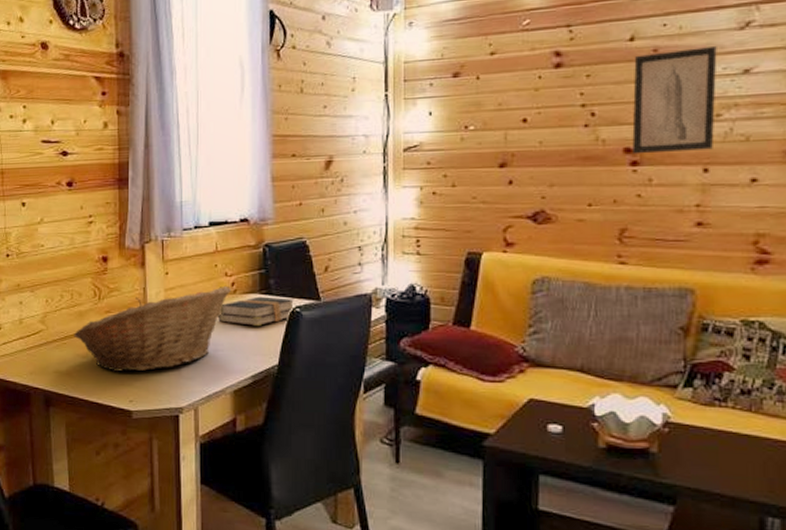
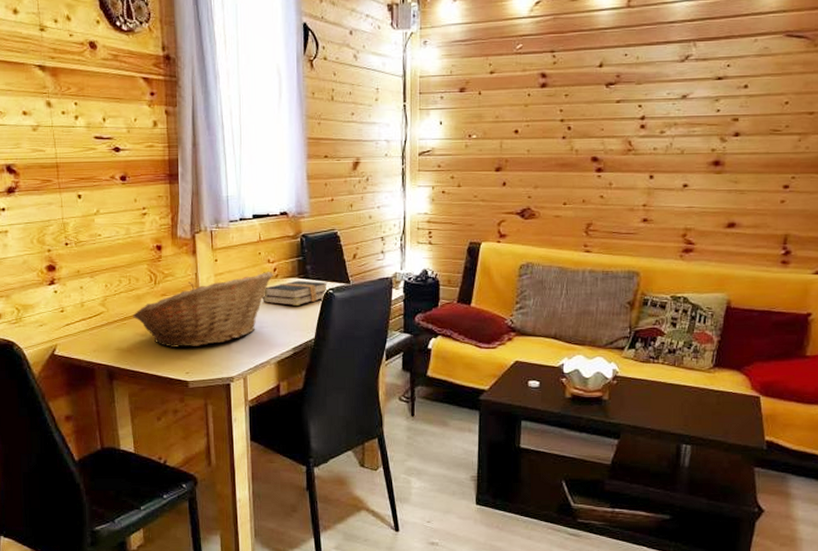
wall art: present [632,46,717,155] -> none [598,75,664,163]

